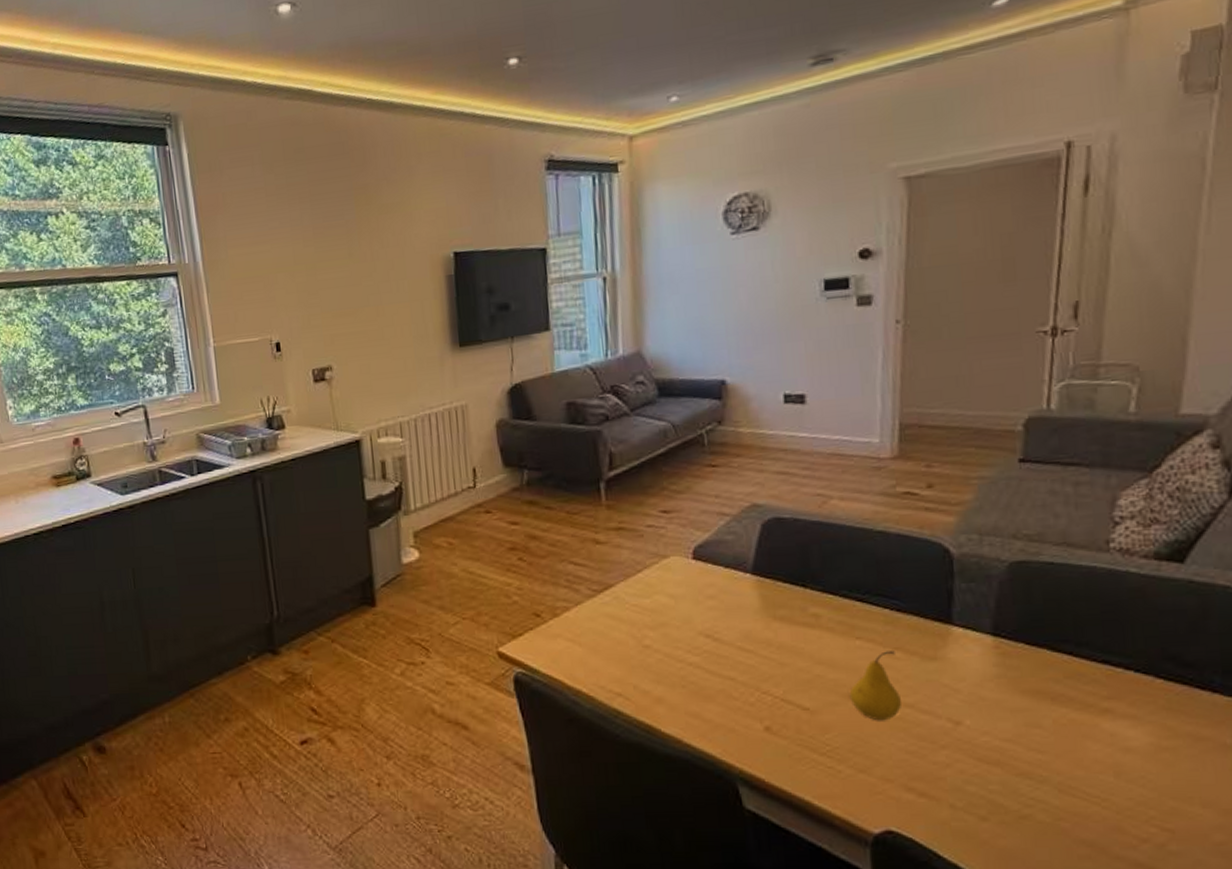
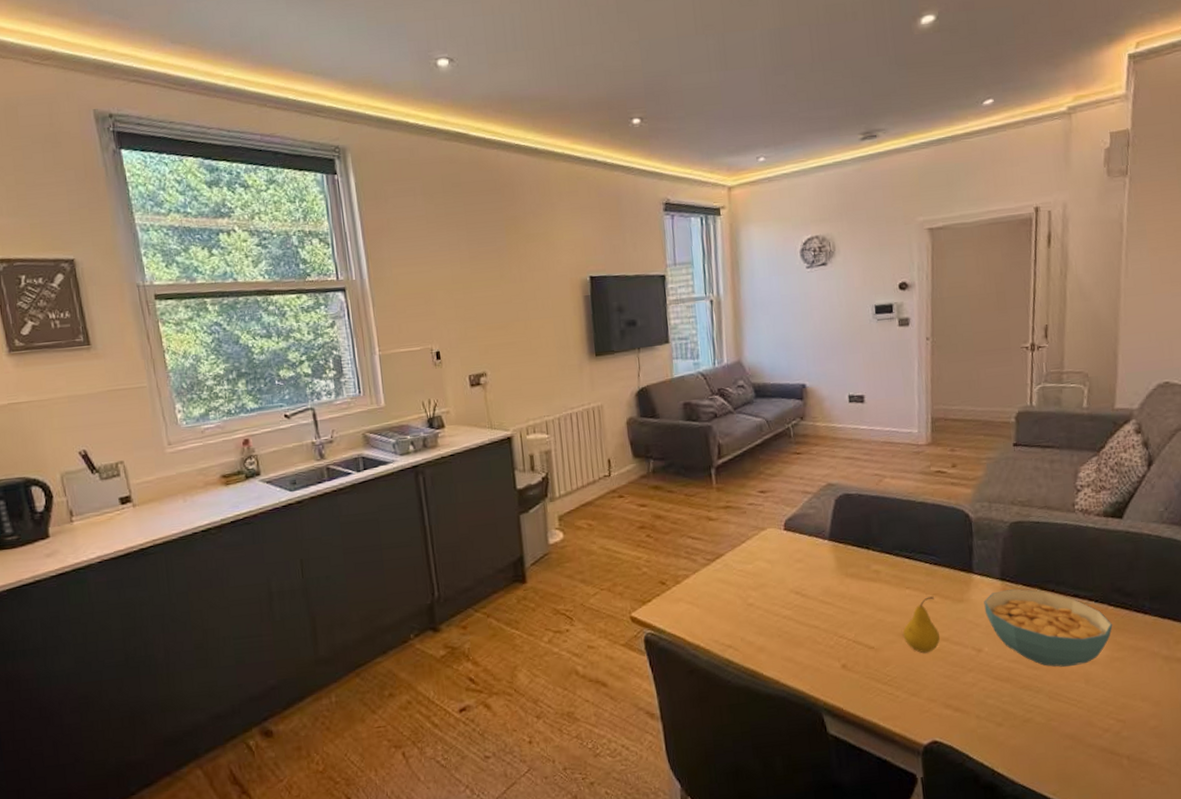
cereal bowl: none [966,648,1162,753] -> present [984,589,1113,667]

